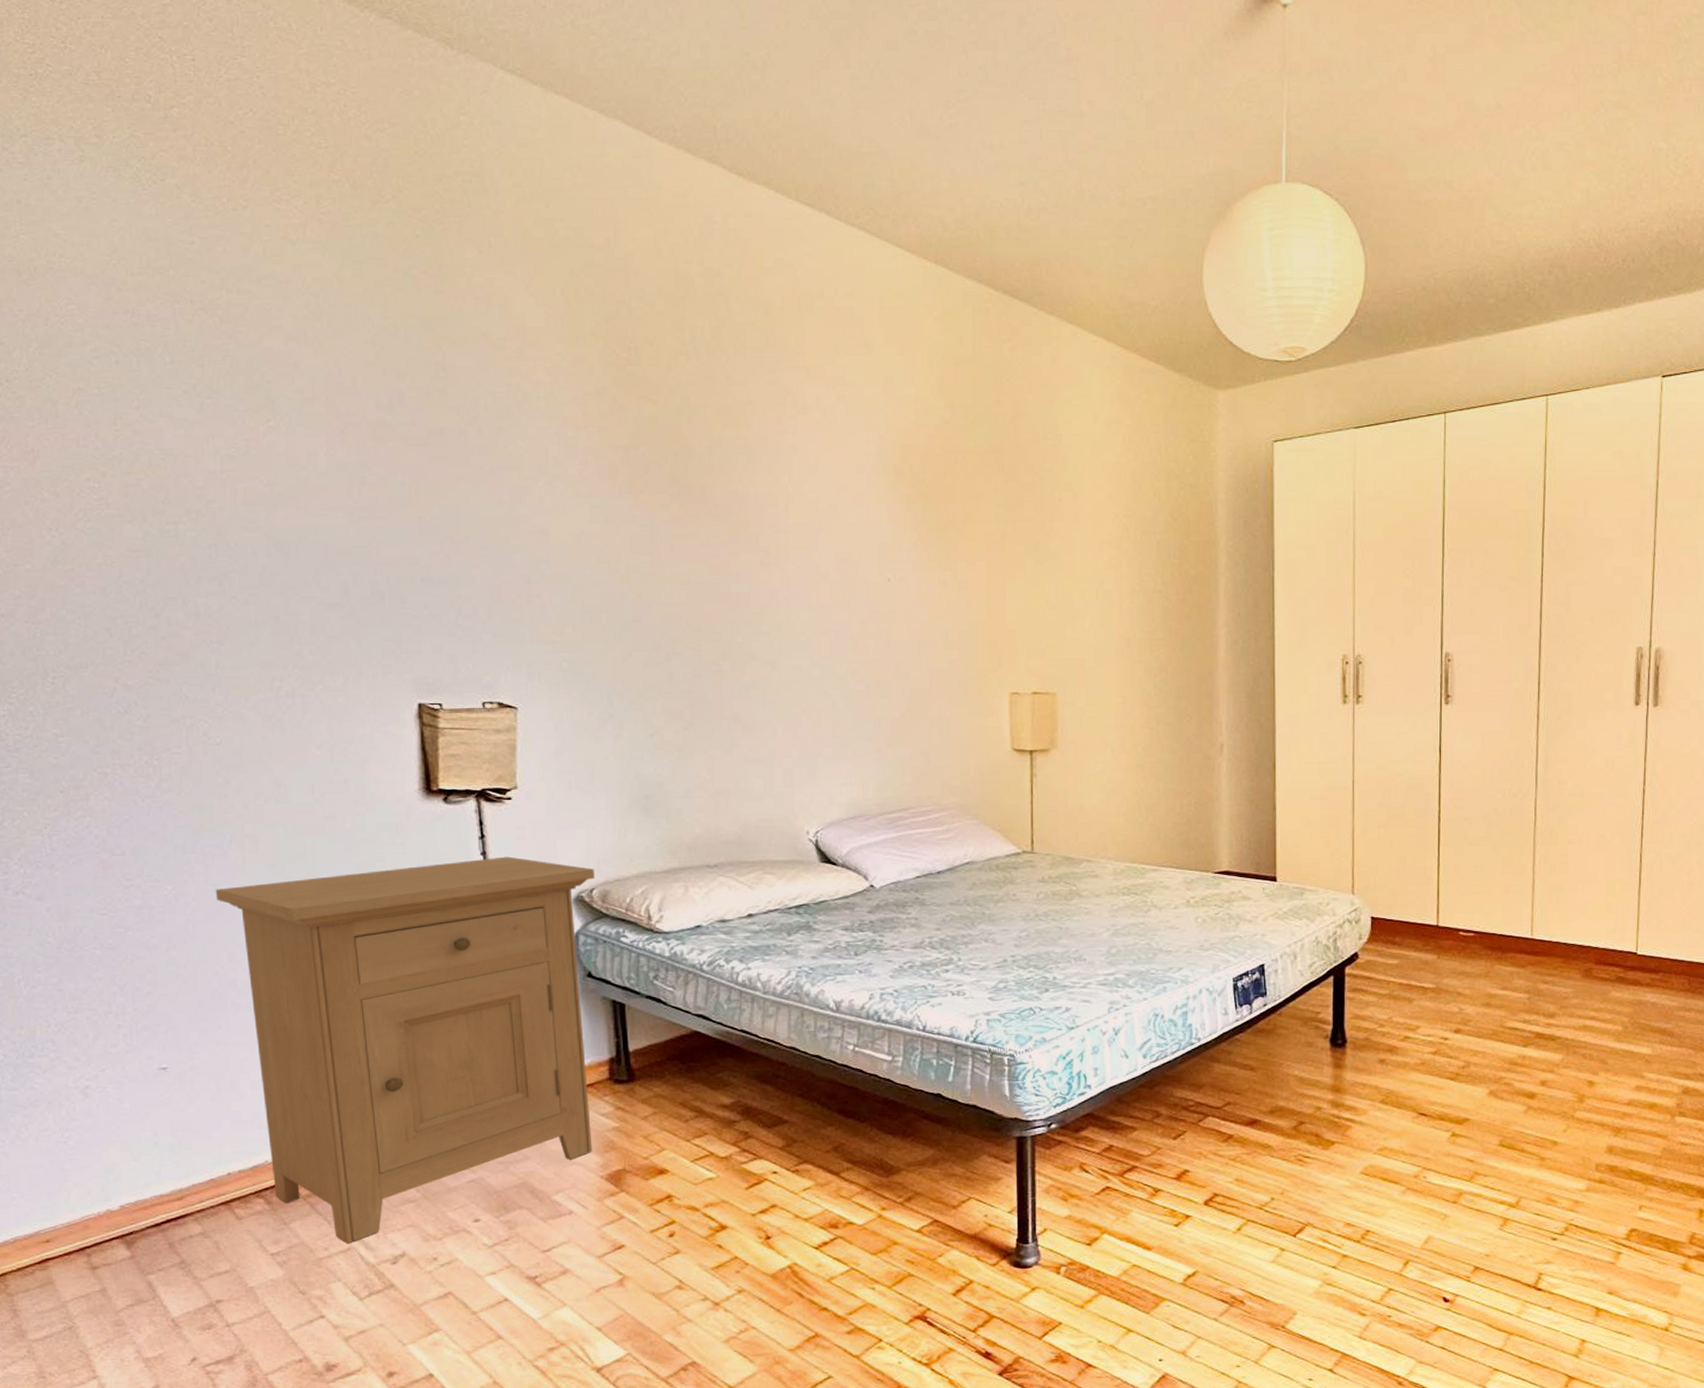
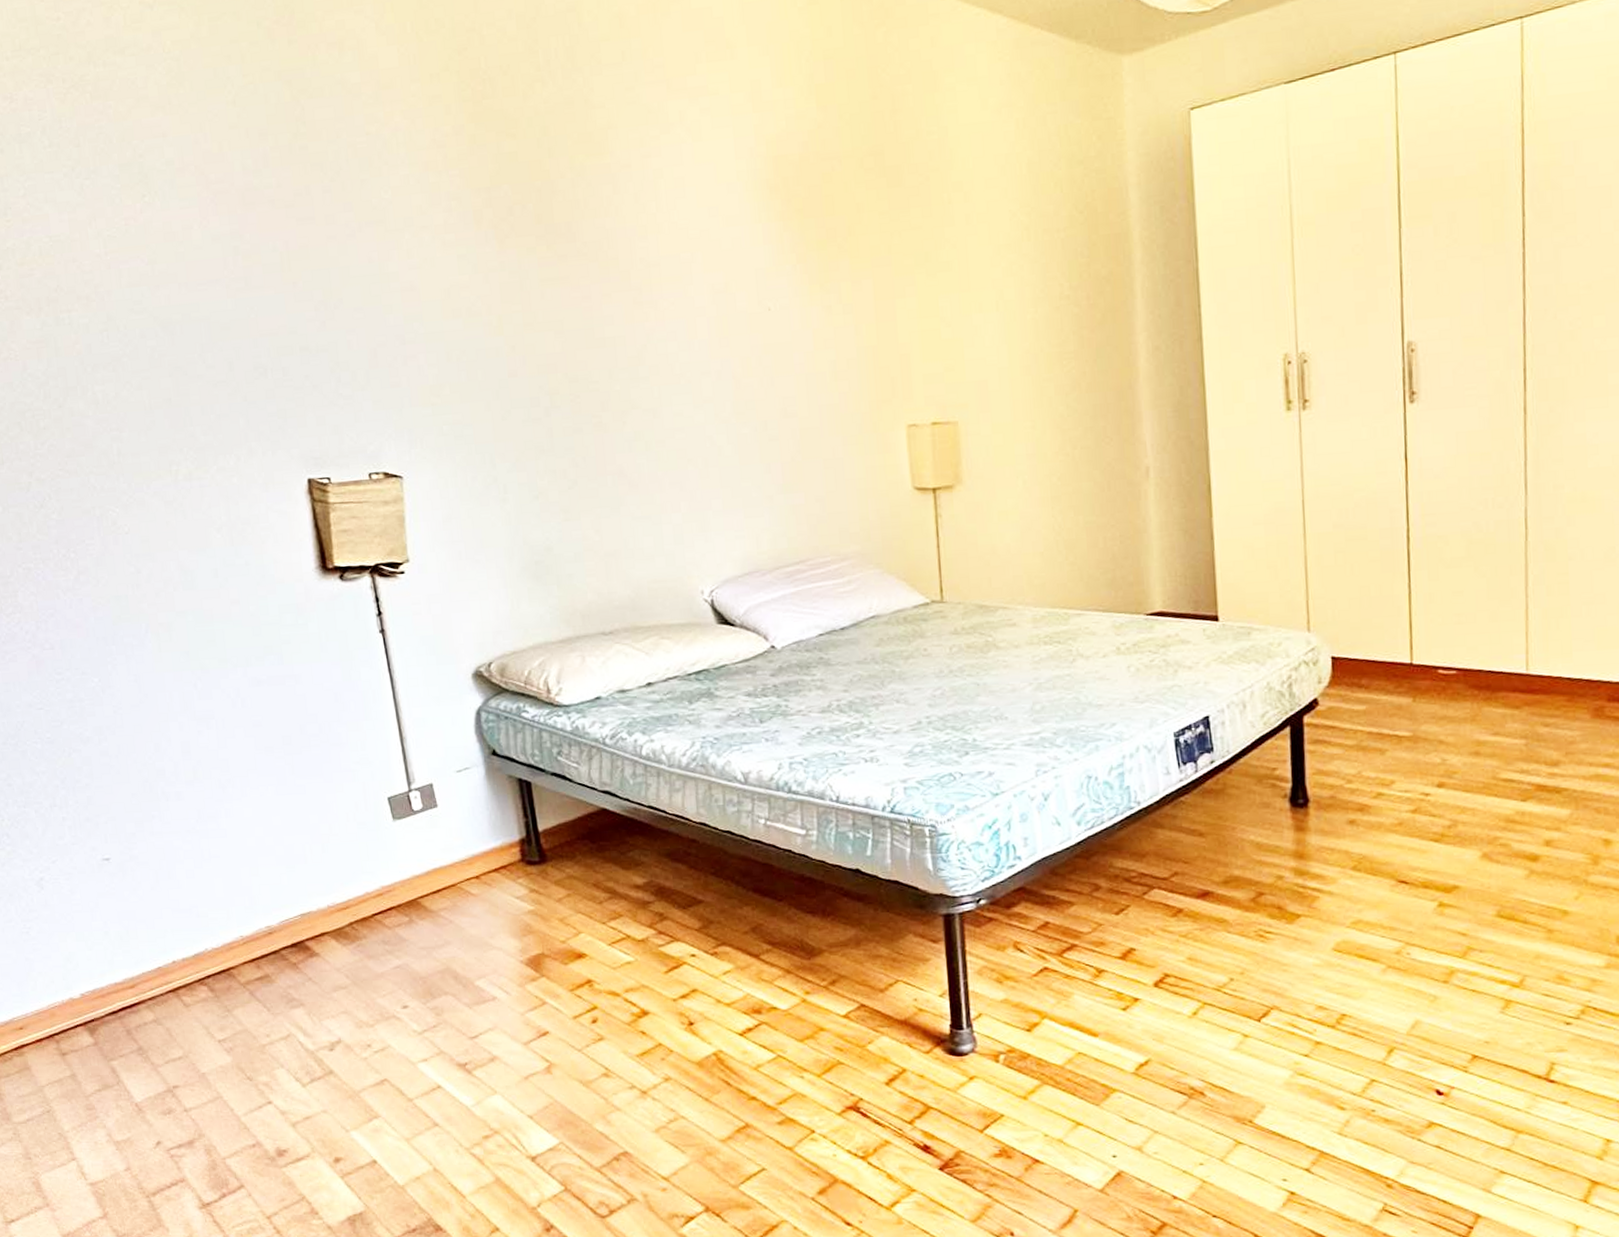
nightstand: present [215,856,594,1244] -> none [137,633,511,1031]

